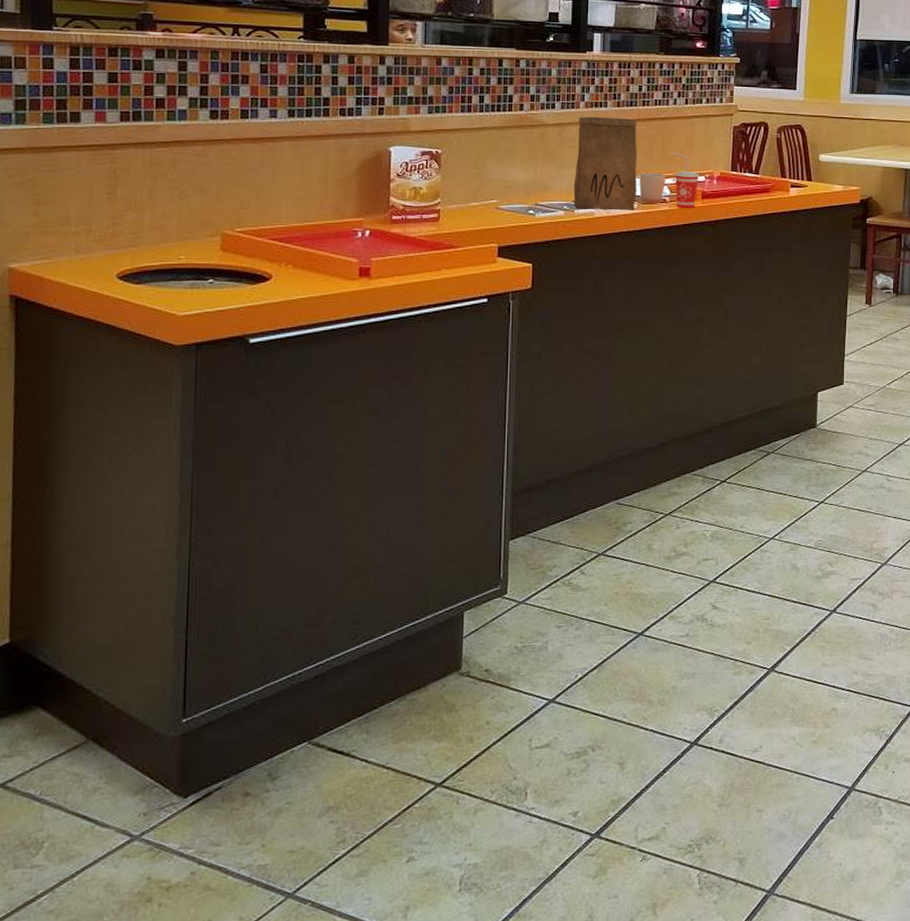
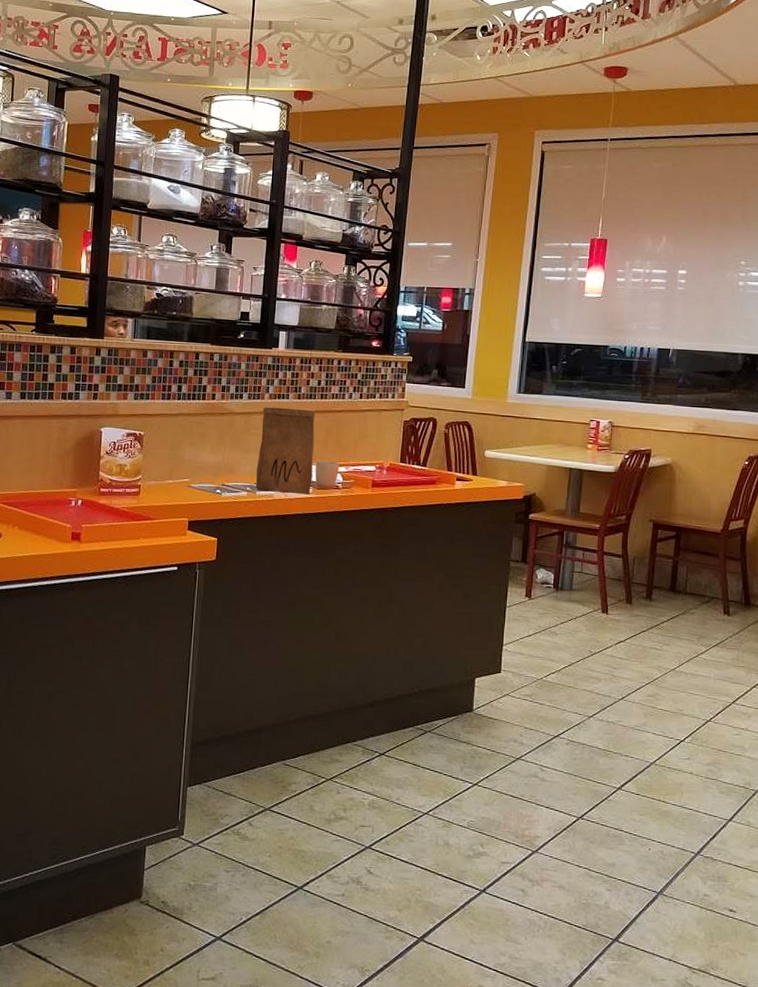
beverage cup: present [670,152,700,209] -> none [344,442,371,496]

